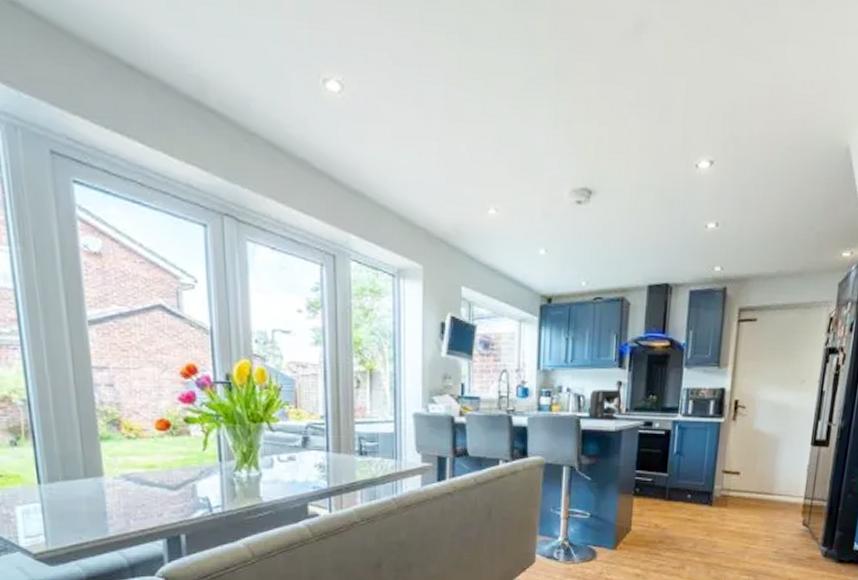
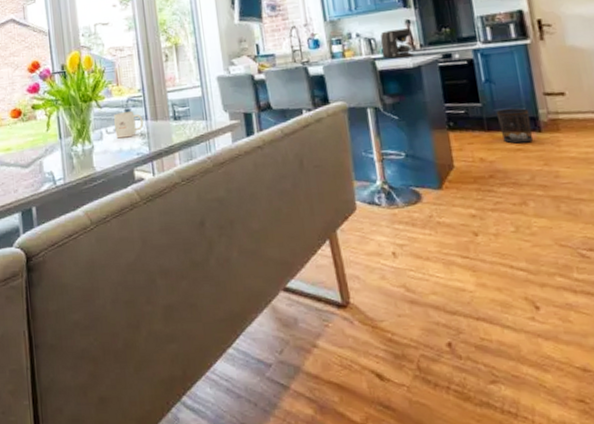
mug: none [288,440,324,469] -> present [113,111,144,139]
waste bin: none [678,482,707,514] -> present [496,108,534,144]

